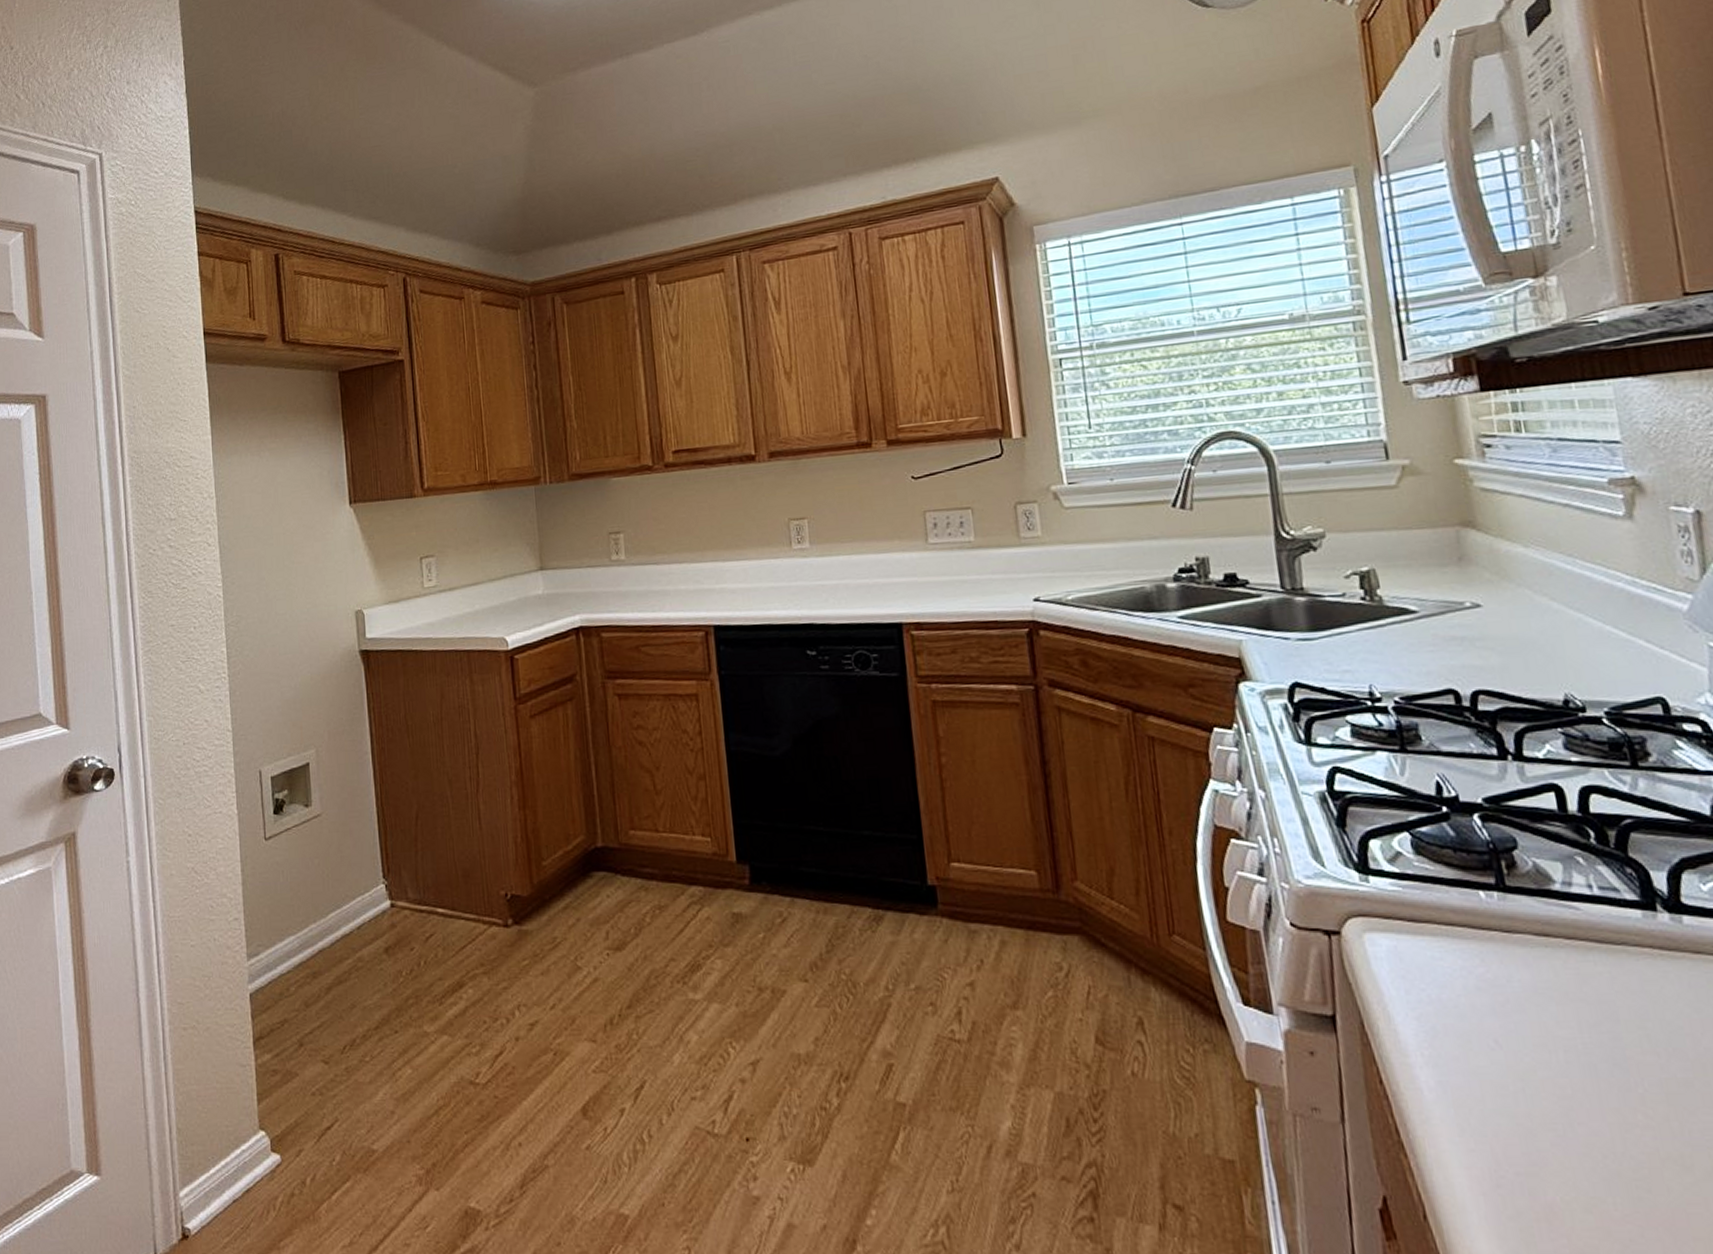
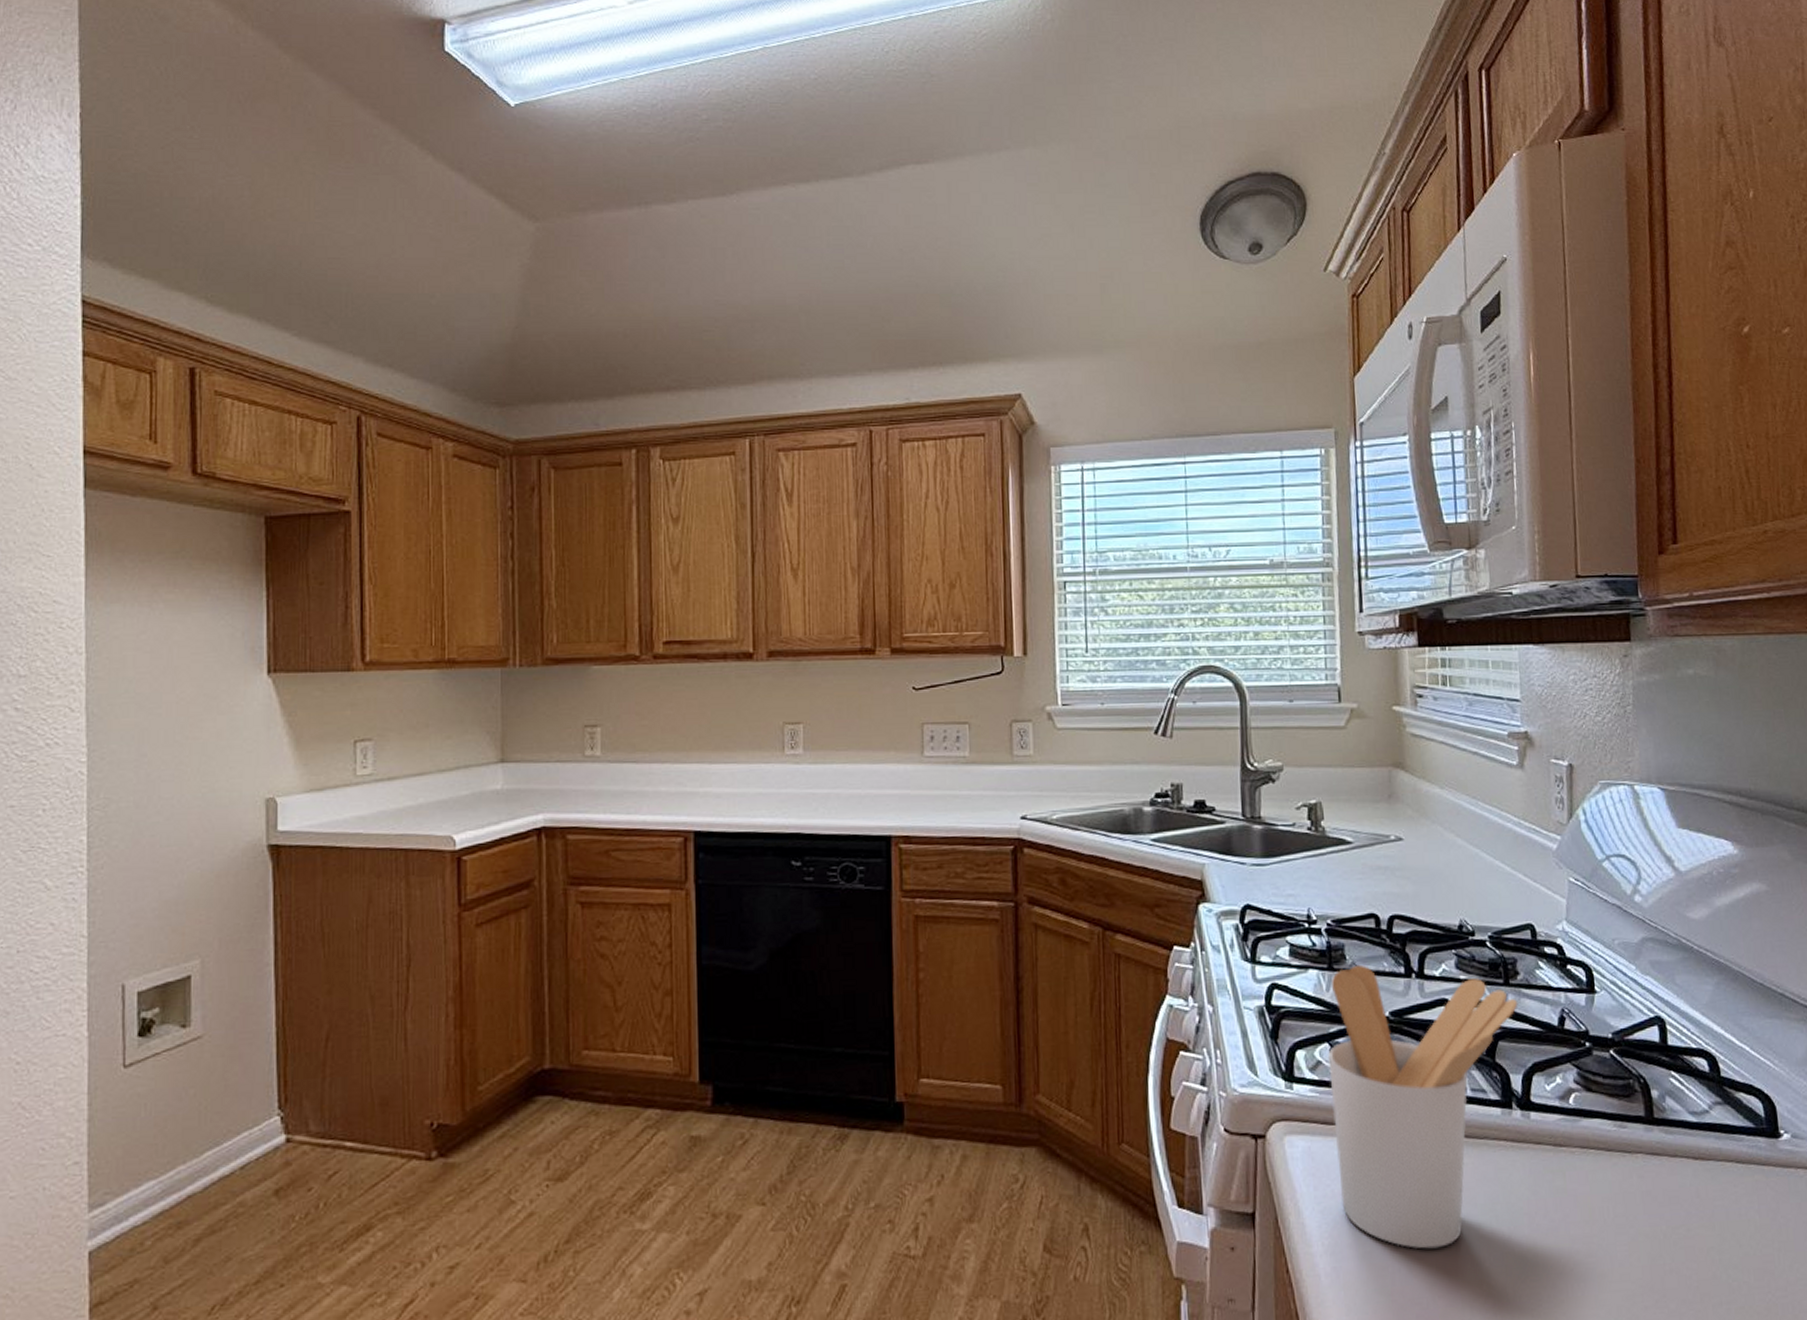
utensil holder: none [1406,745,1653,1068] -> present [1328,964,1518,1249]

